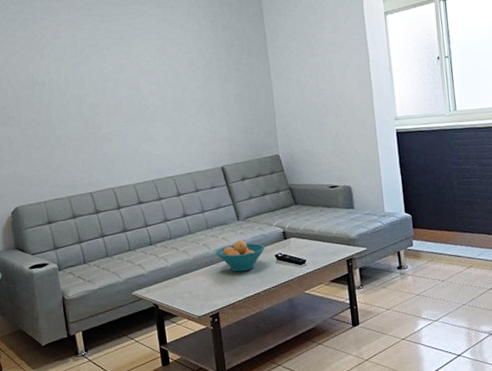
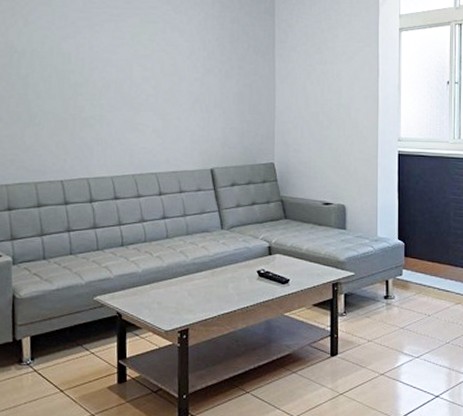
fruit bowl: present [215,240,265,272] -> none [193,250,248,286]

